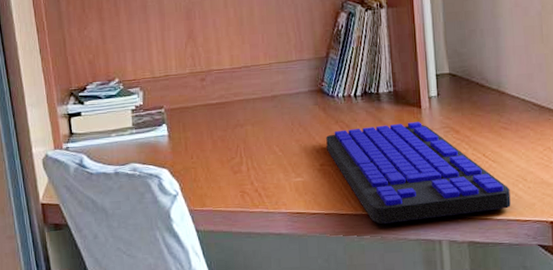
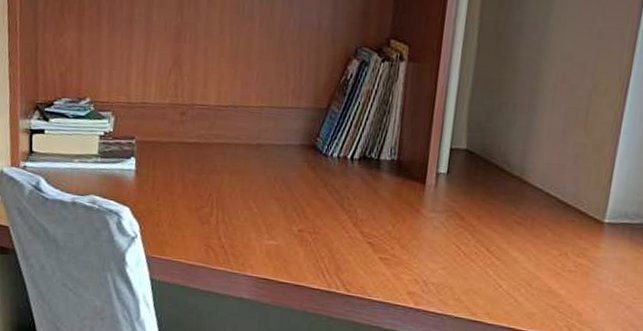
keyboard: present [326,122,511,224] -> none [309,195,510,314]

